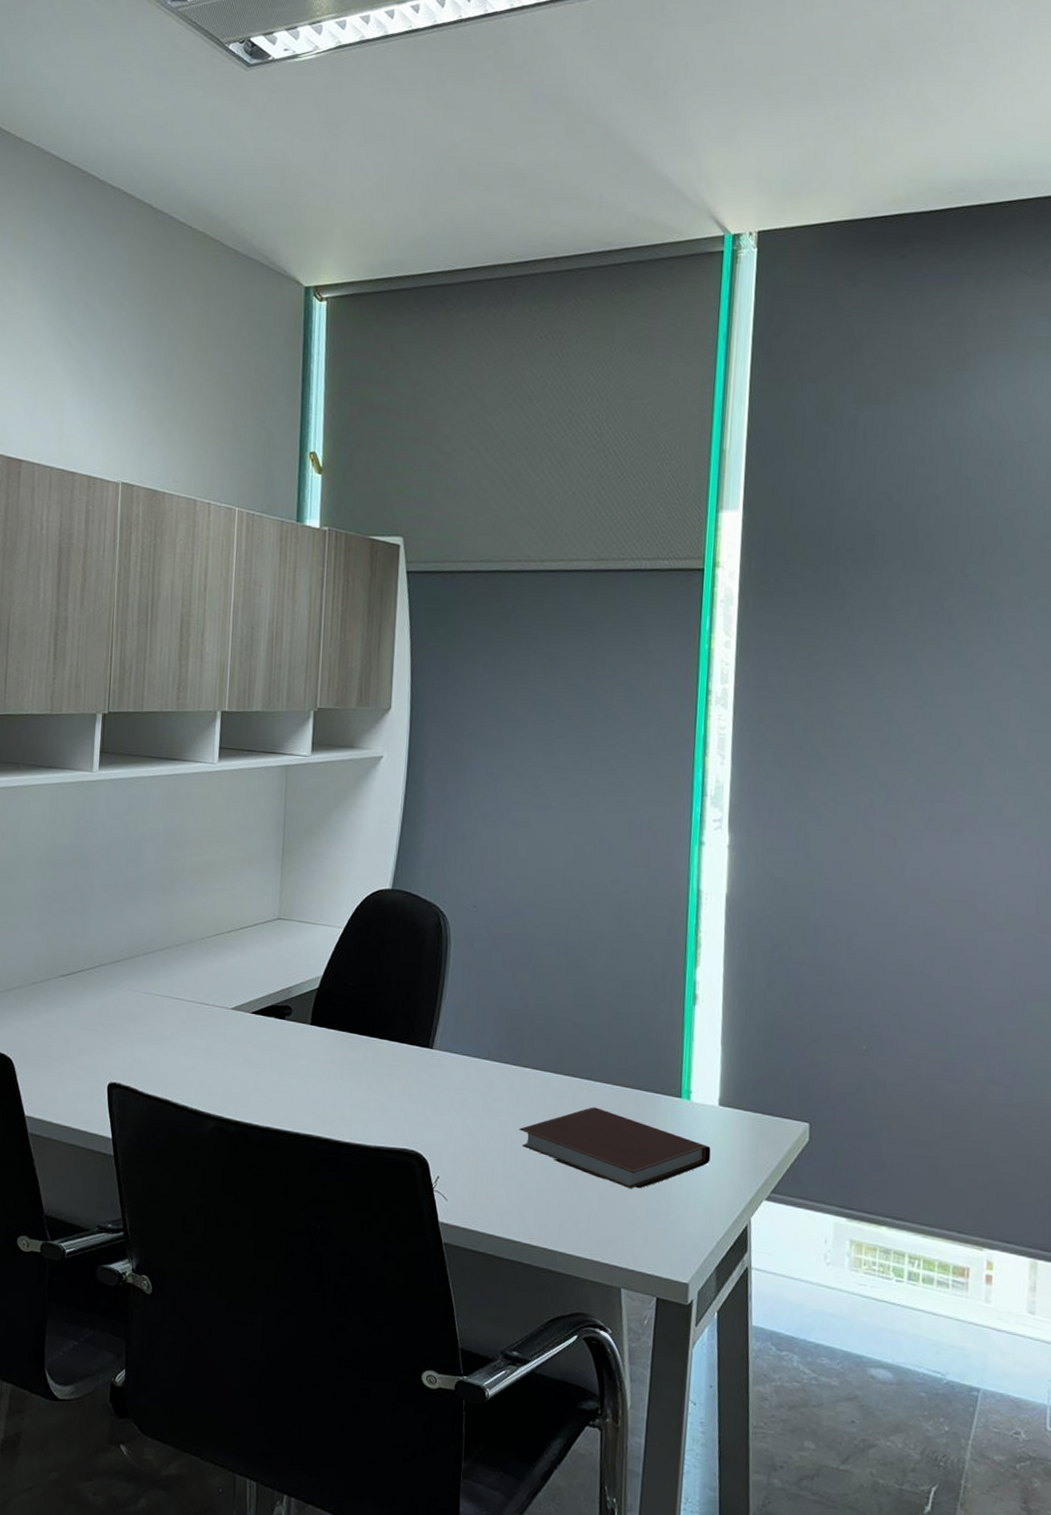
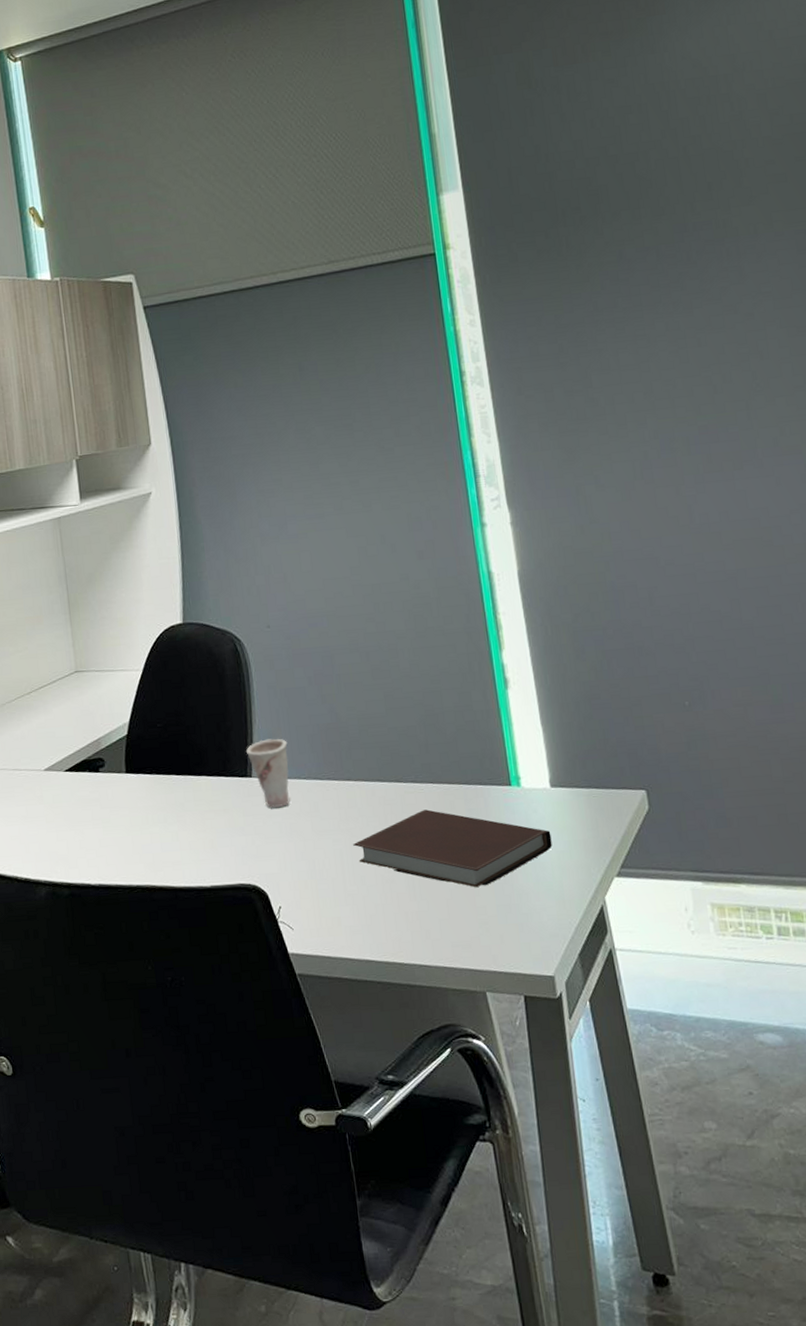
cup: none [431,1014,473,1082] -> present [245,738,291,808]

